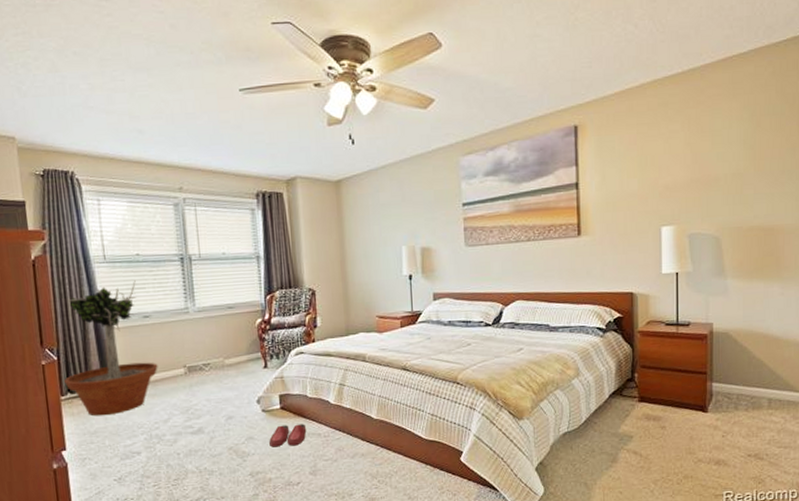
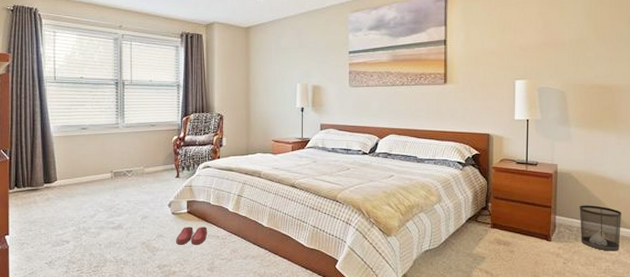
potted tree: present [64,281,158,416] -> none [13,99,90,208]
waste bin: none [739,367,787,419] -> present [579,205,622,251]

